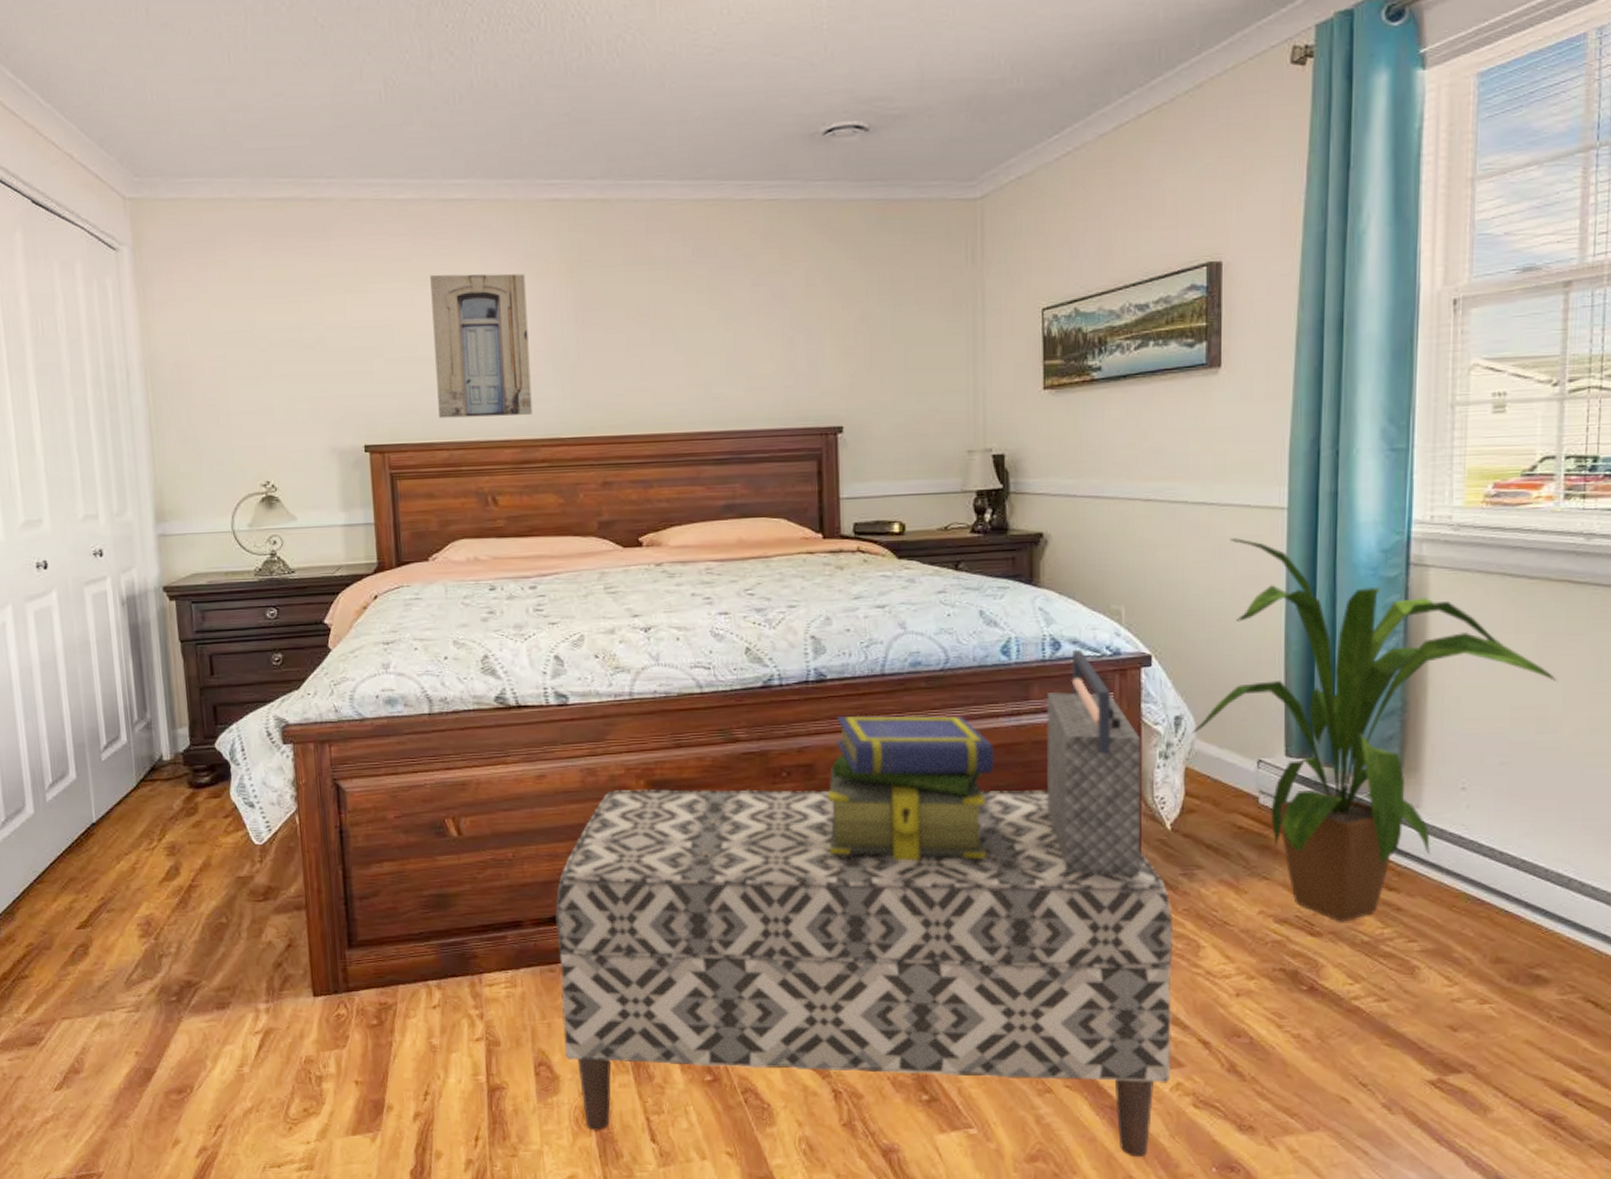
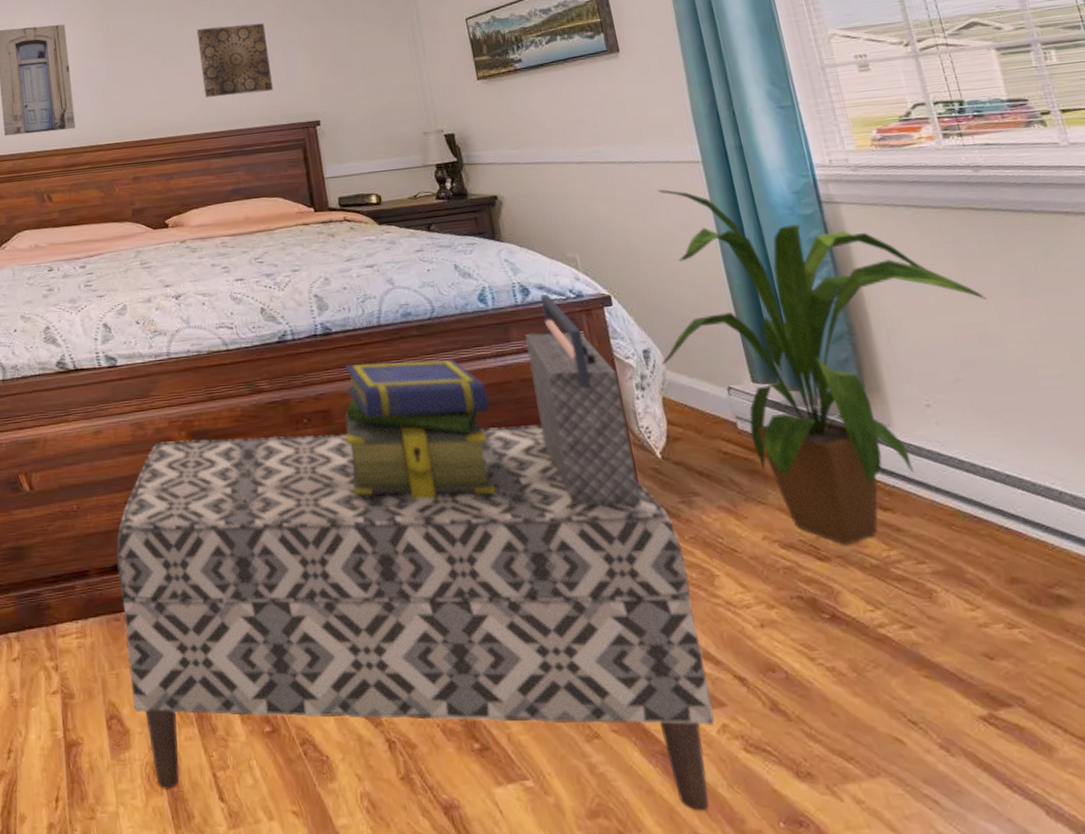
wall art: none [698,293,789,387] -> present [196,23,273,98]

